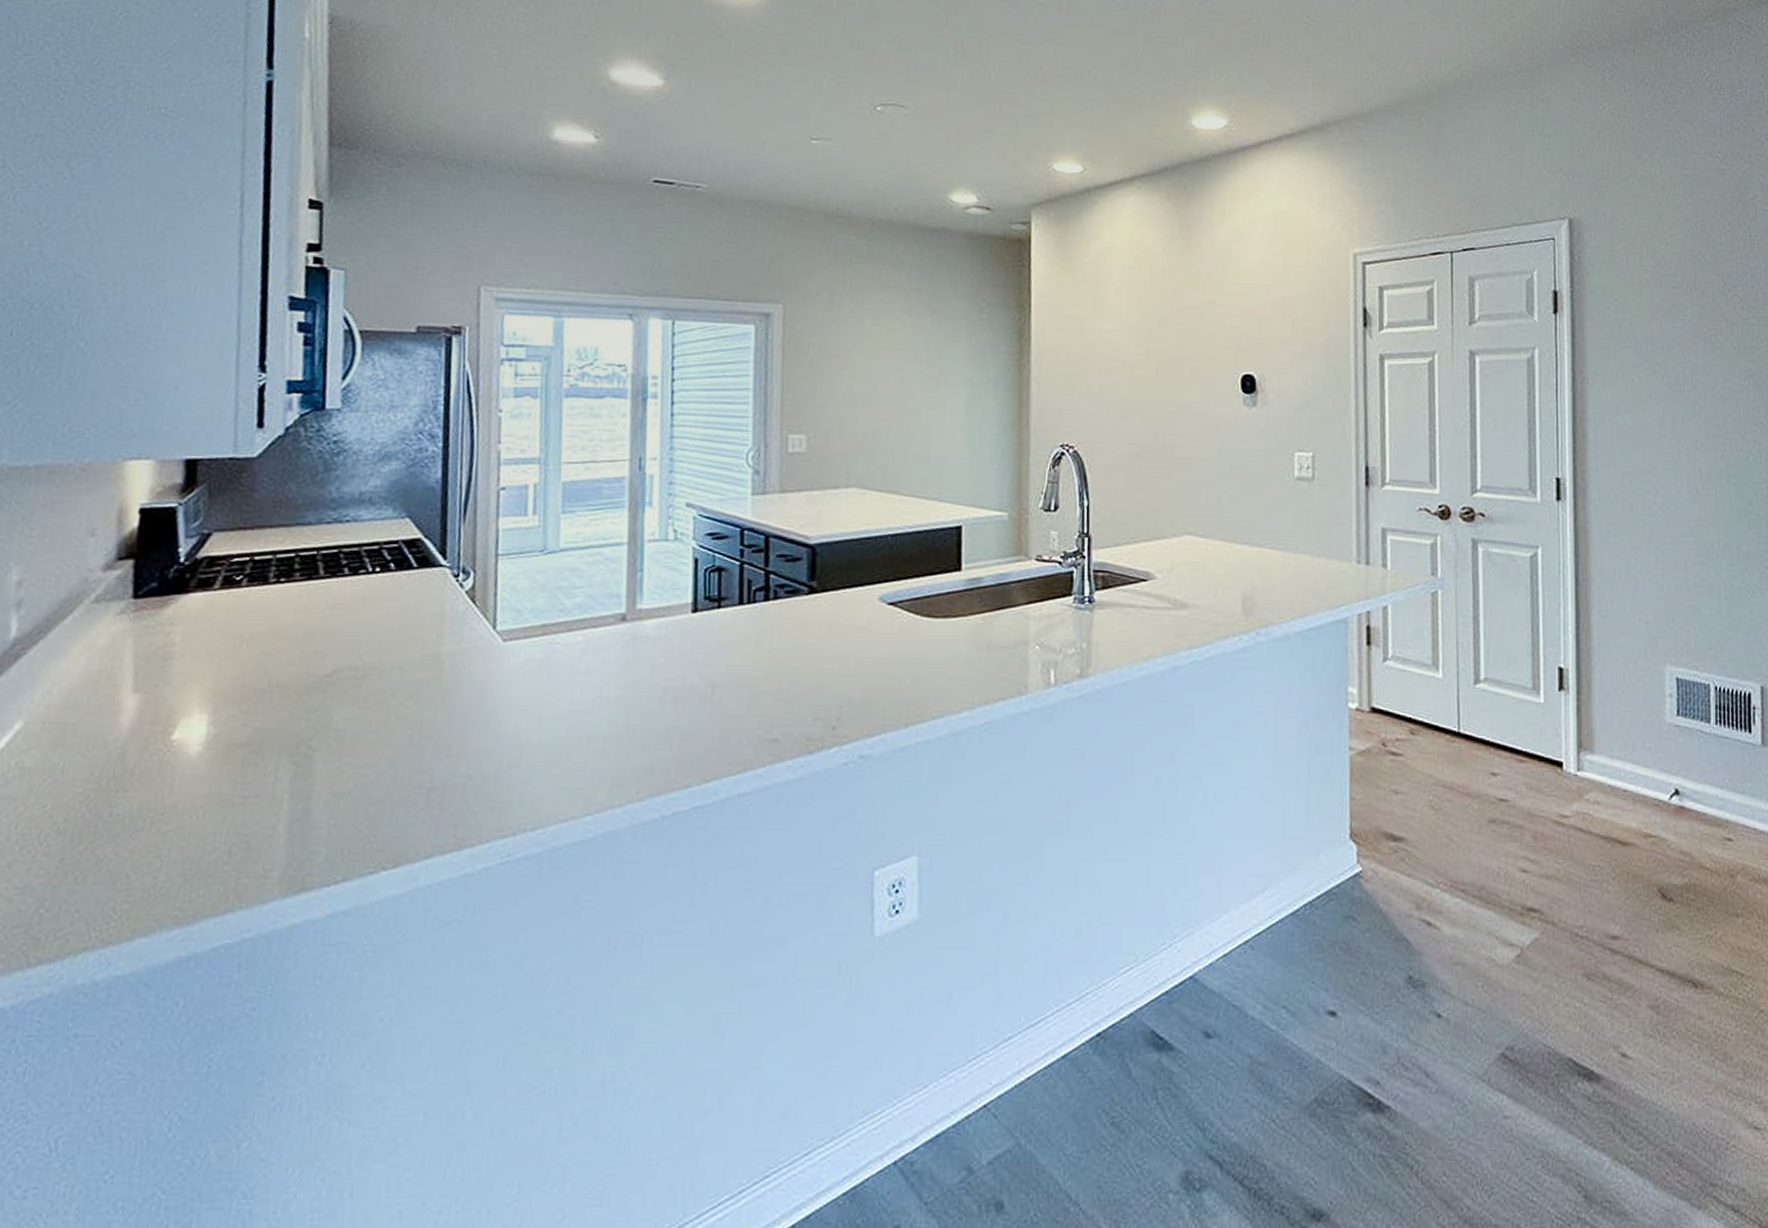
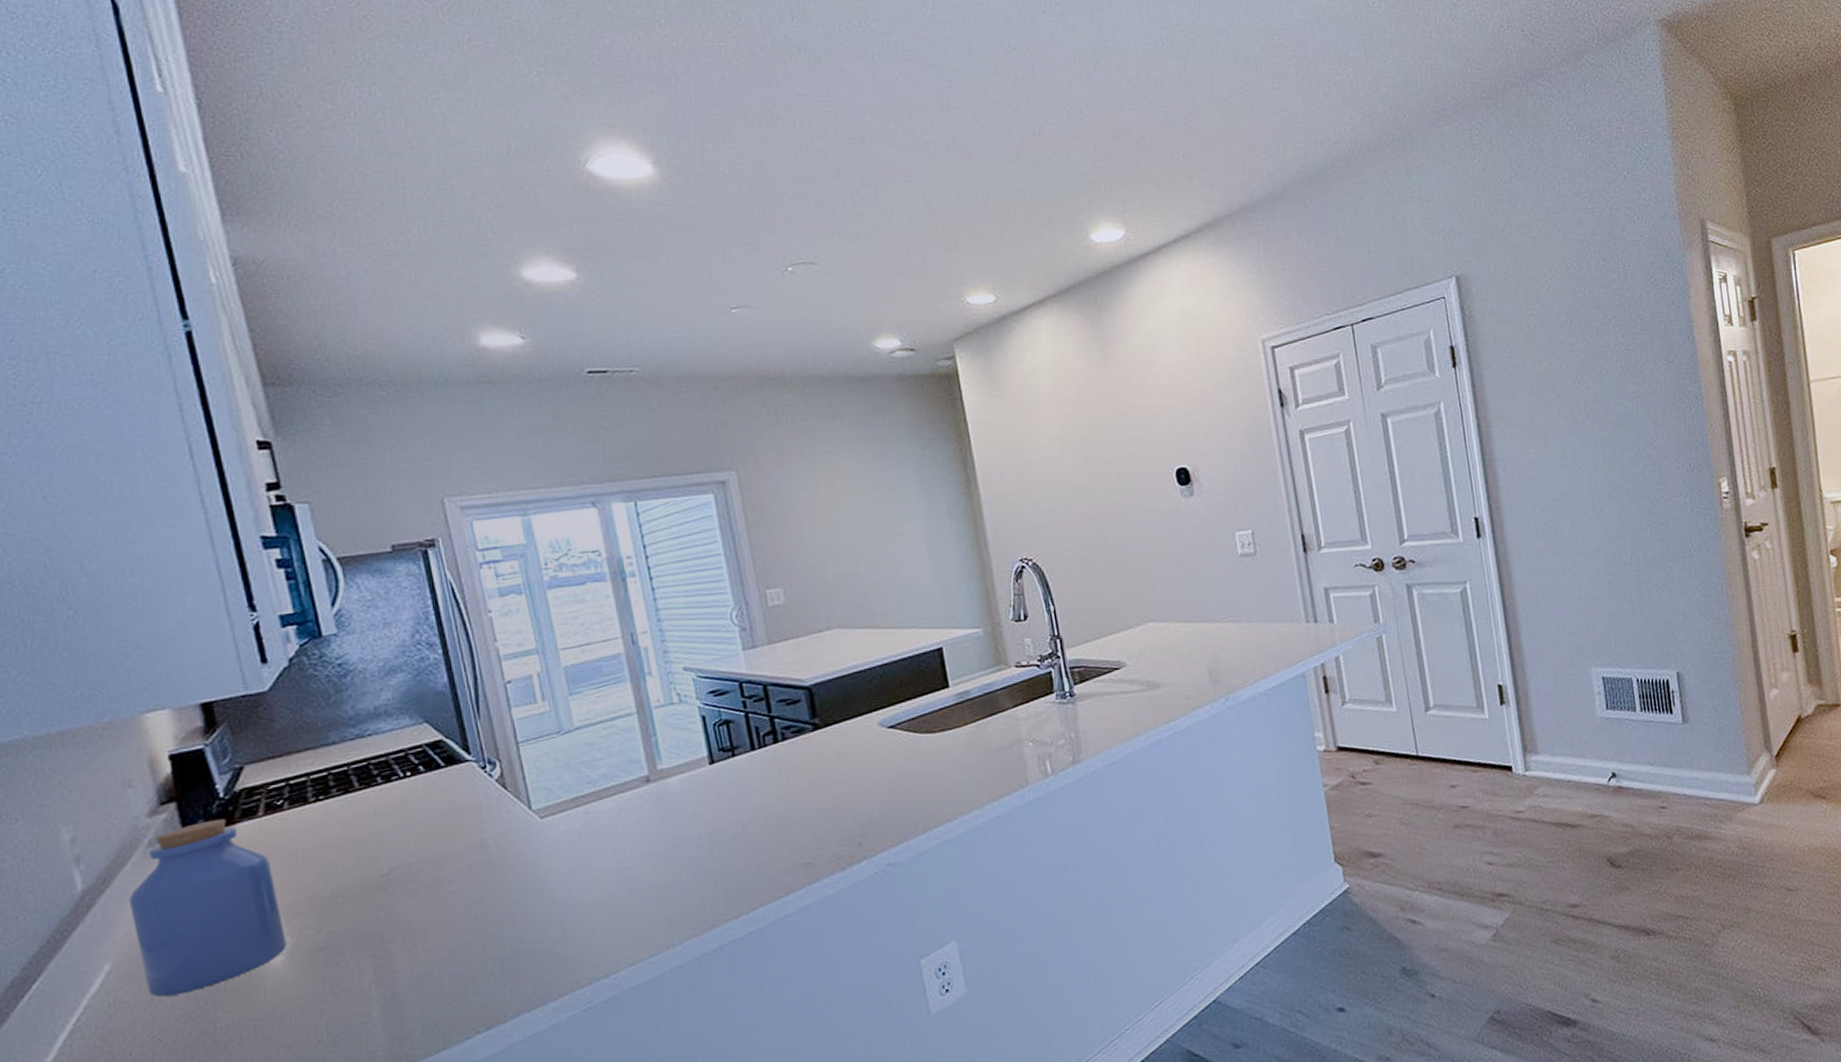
jar: none [52,584,214,770] -> present [128,818,287,997]

